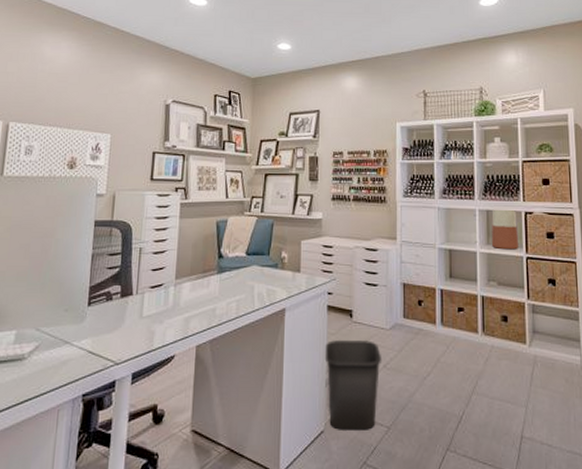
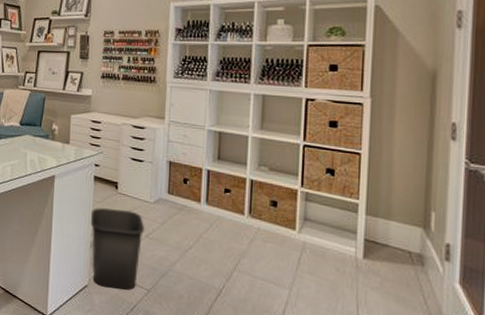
vase: present [491,210,518,250] -> none [266,95,297,137]

